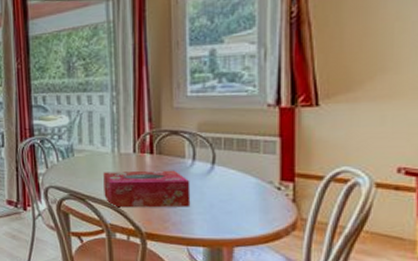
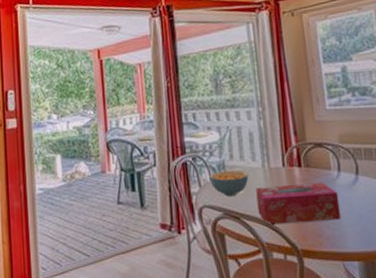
cereal bowl: none [57,153,97,179] -> present [209,170,249,196]

